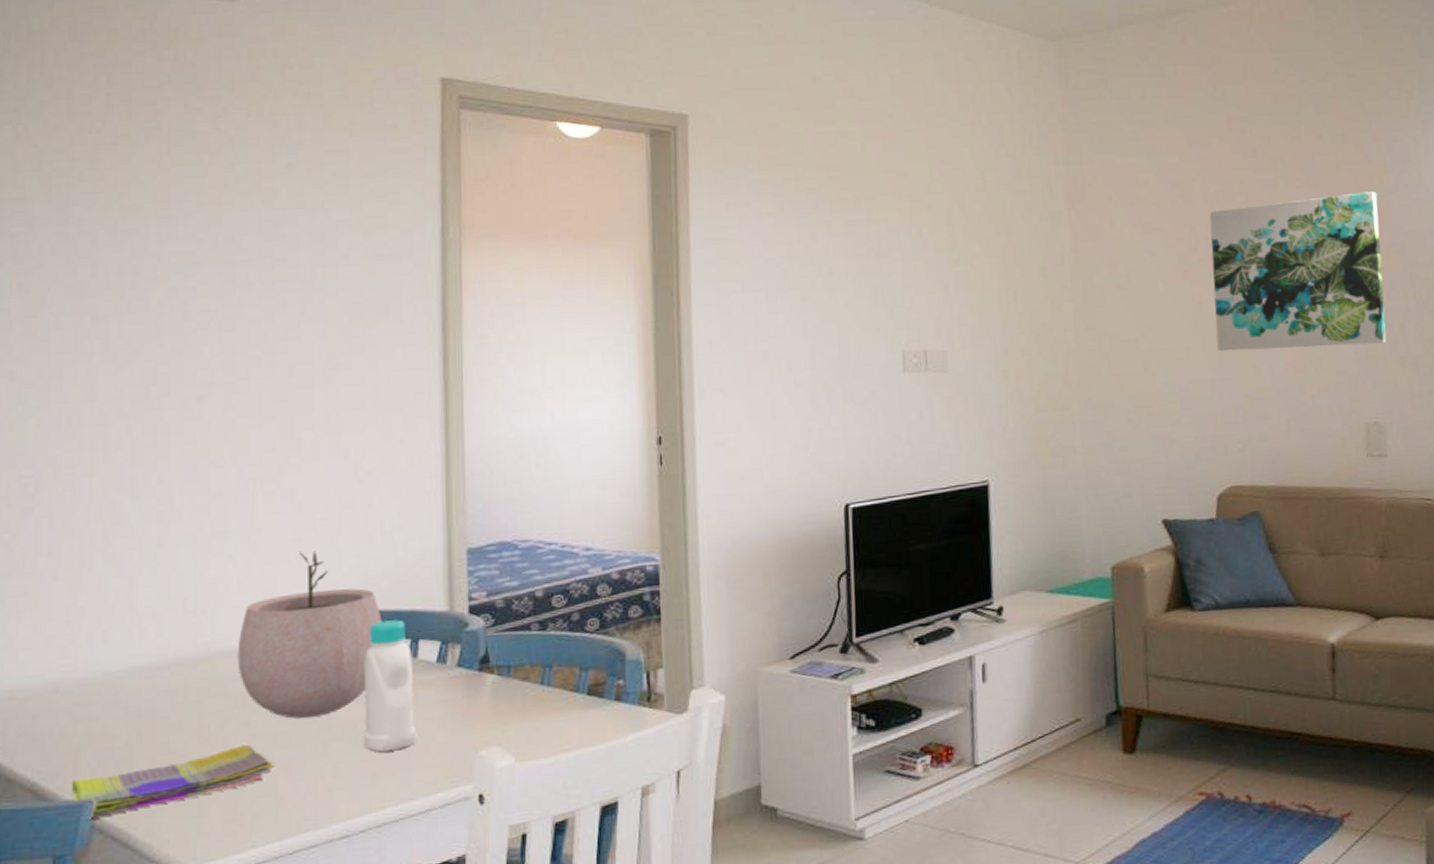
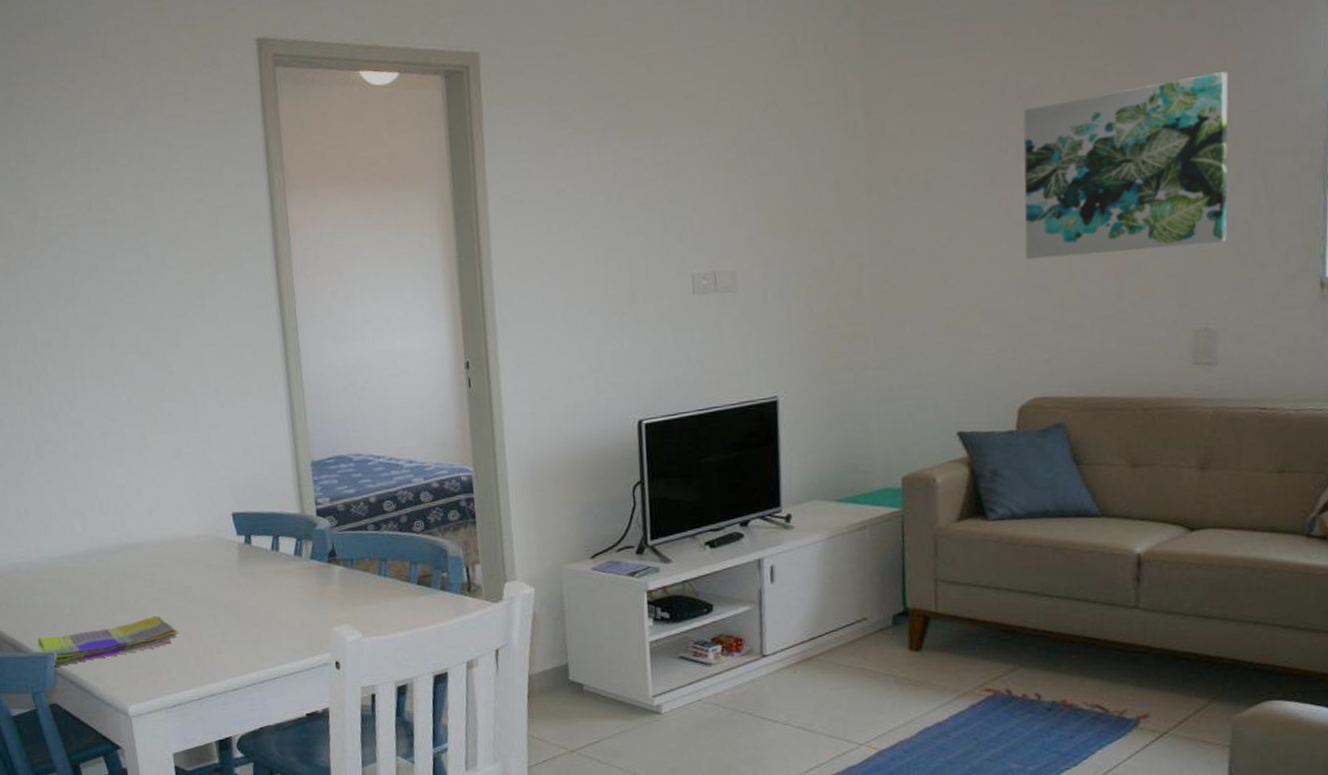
plant pot: present [237,551,382,719] -> none [142,464,249,597]
bottle: present [363,619,417,753] -> none [238,520,284,625]

